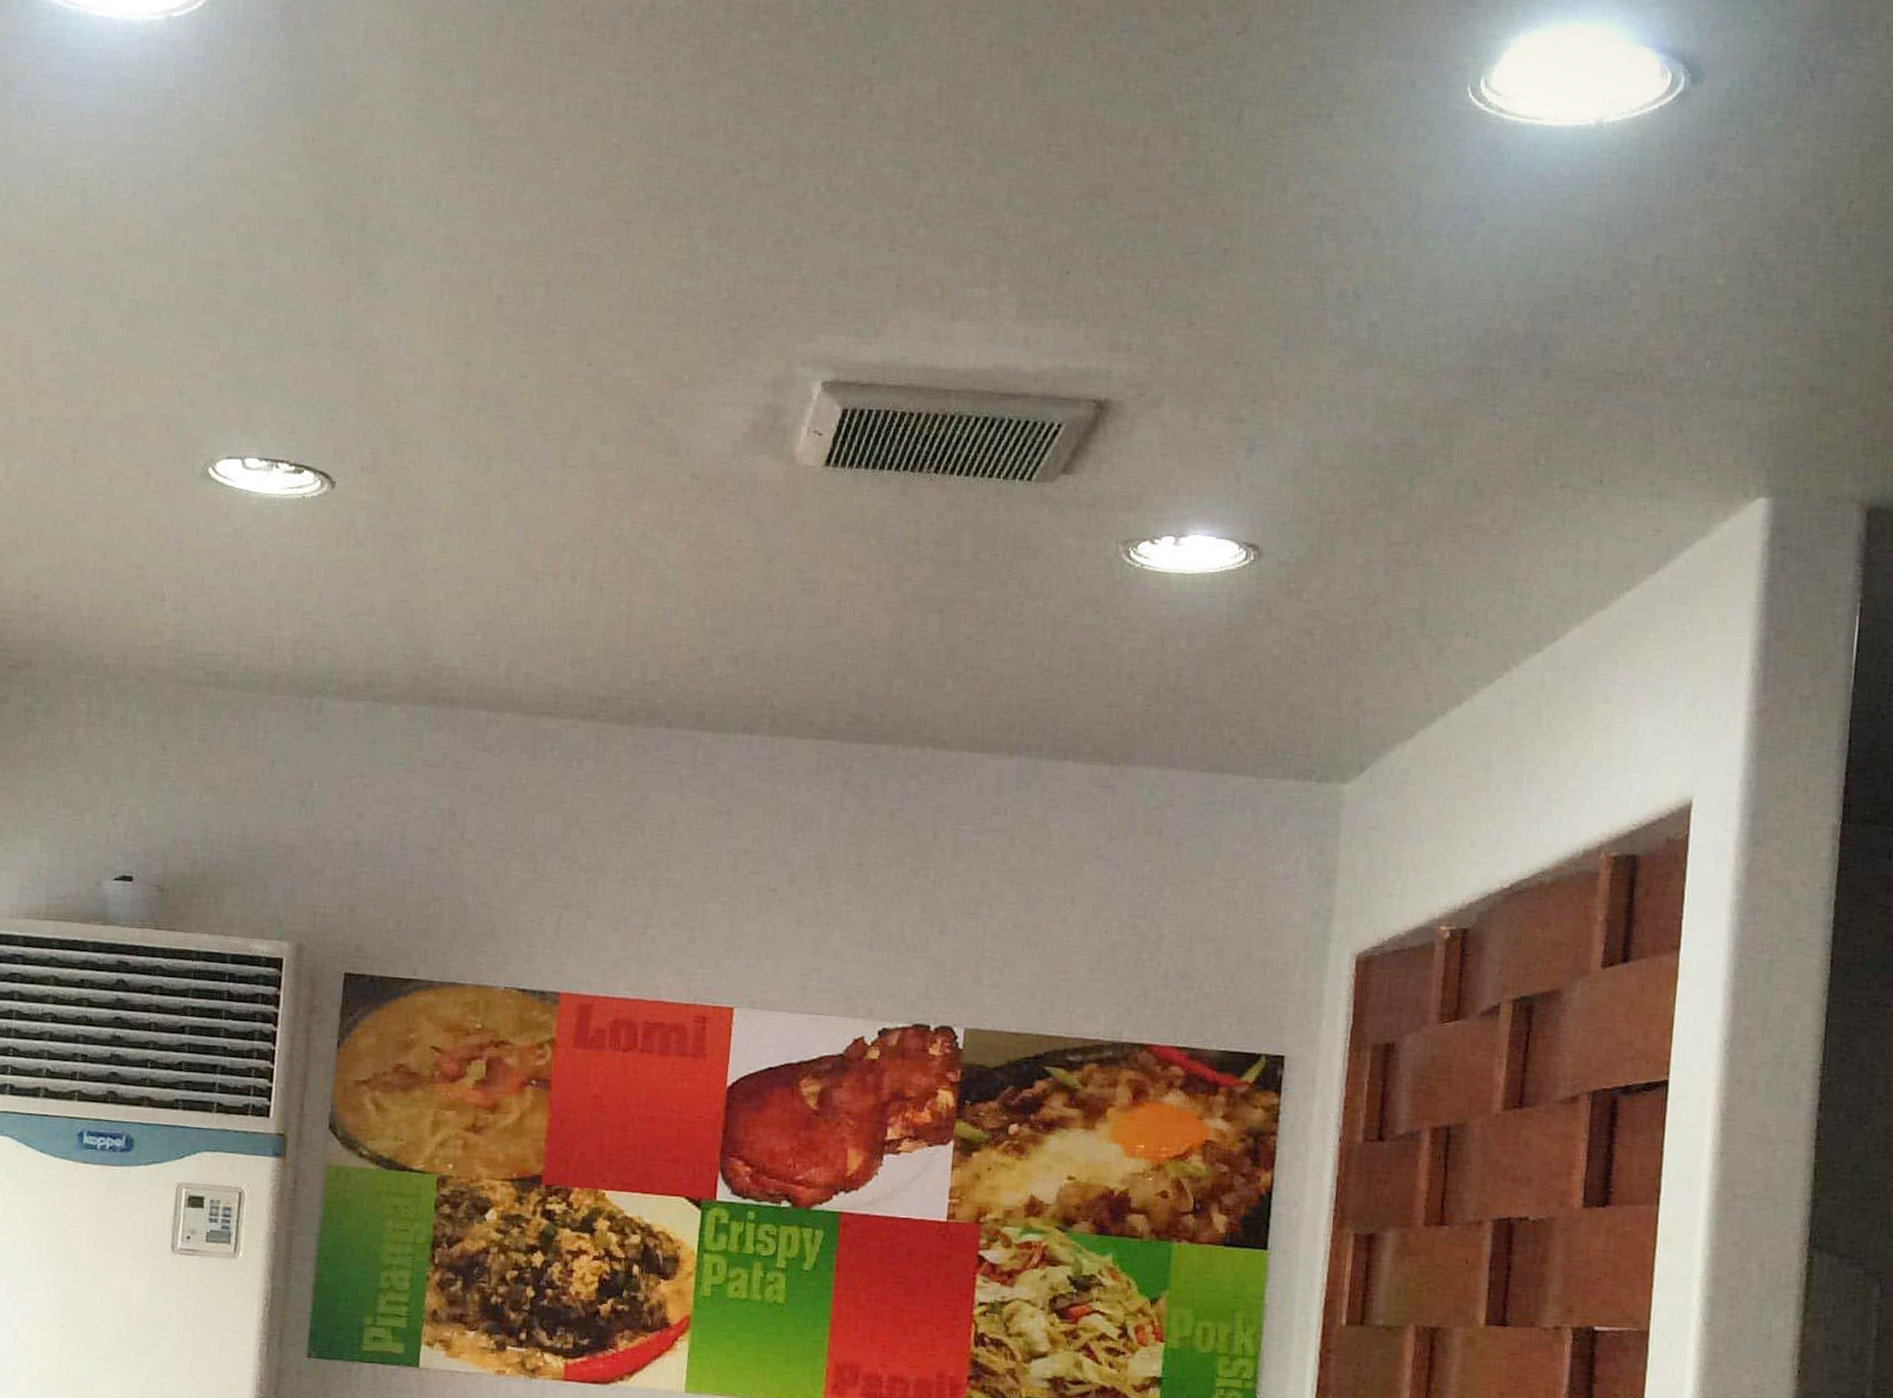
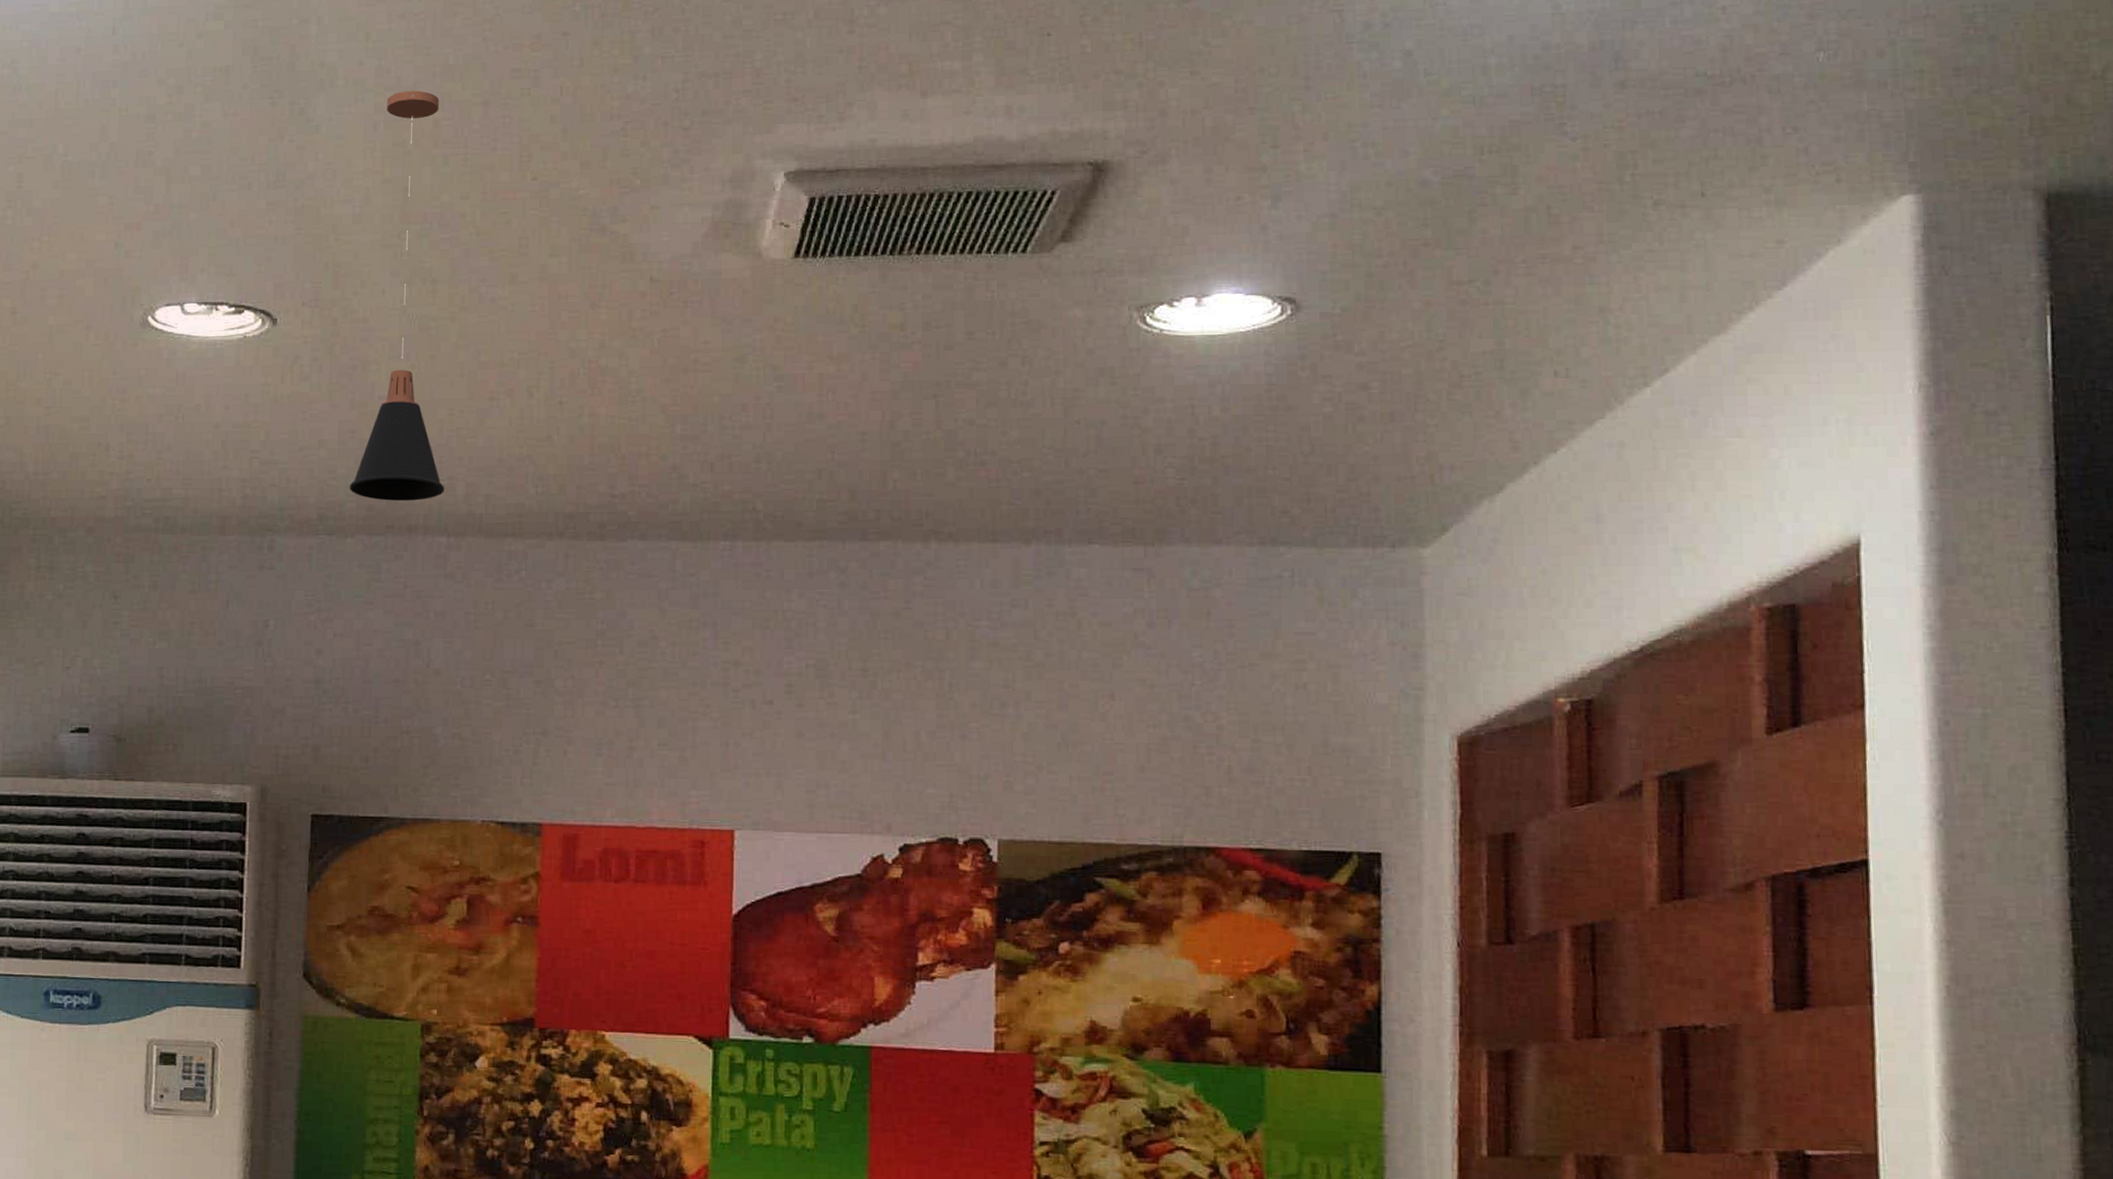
pendant lamp: none [396,263,504,674] -> present [349,90,444,501]

